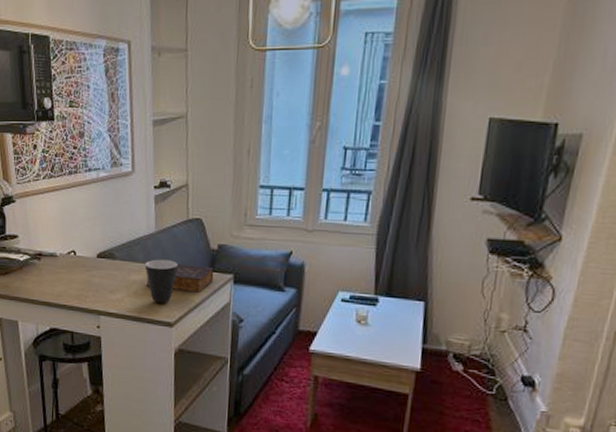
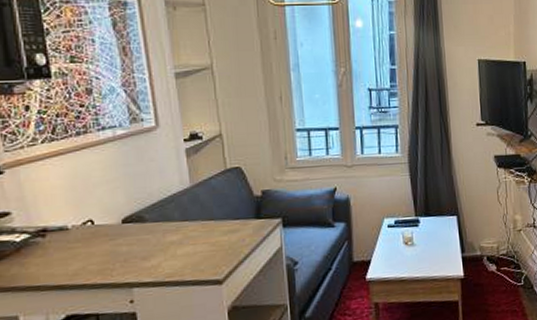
mug: present [144,259,178,303] -> none [182,213,221,261]
book: present [146,263,214,293] -> none [186,214,262,246]

